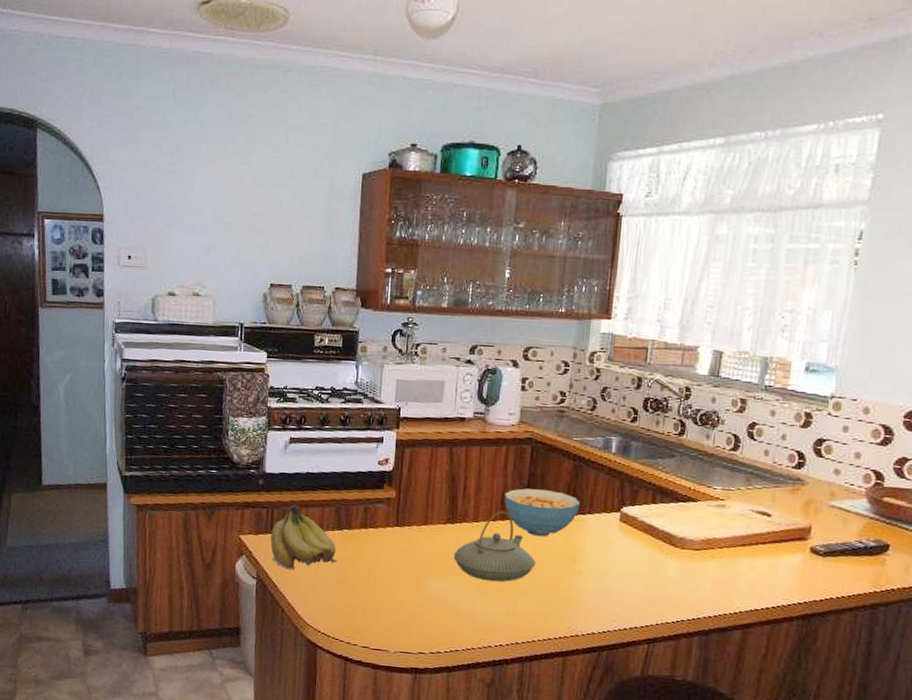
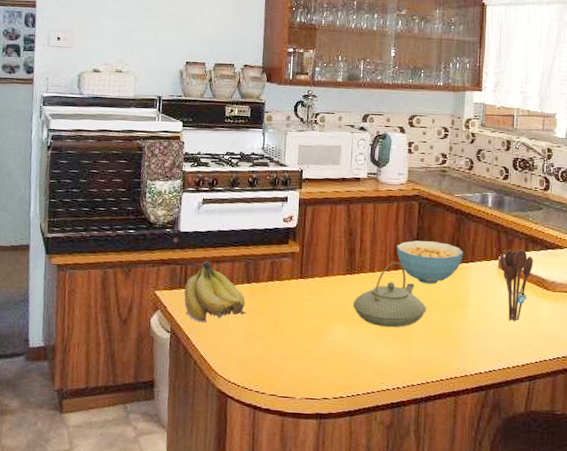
utensil holder: none [621,501,661,580] -> present [500,249,533,321]

